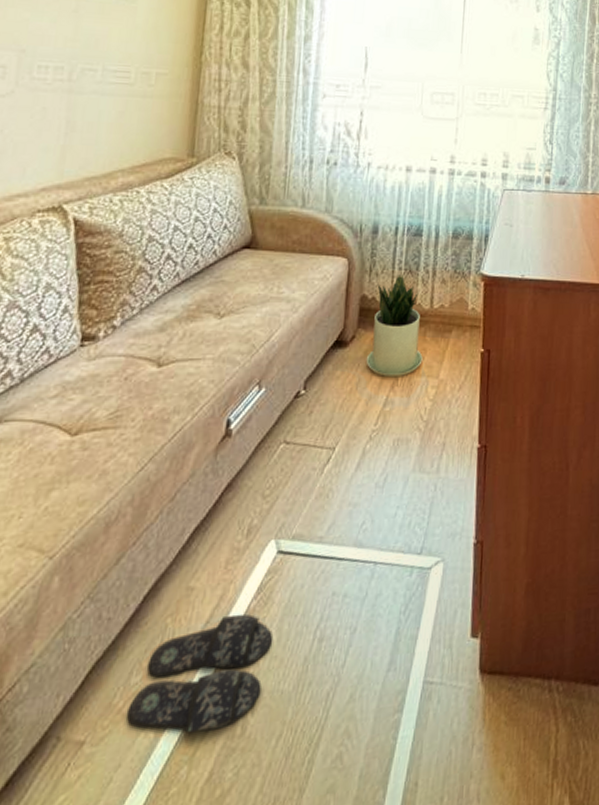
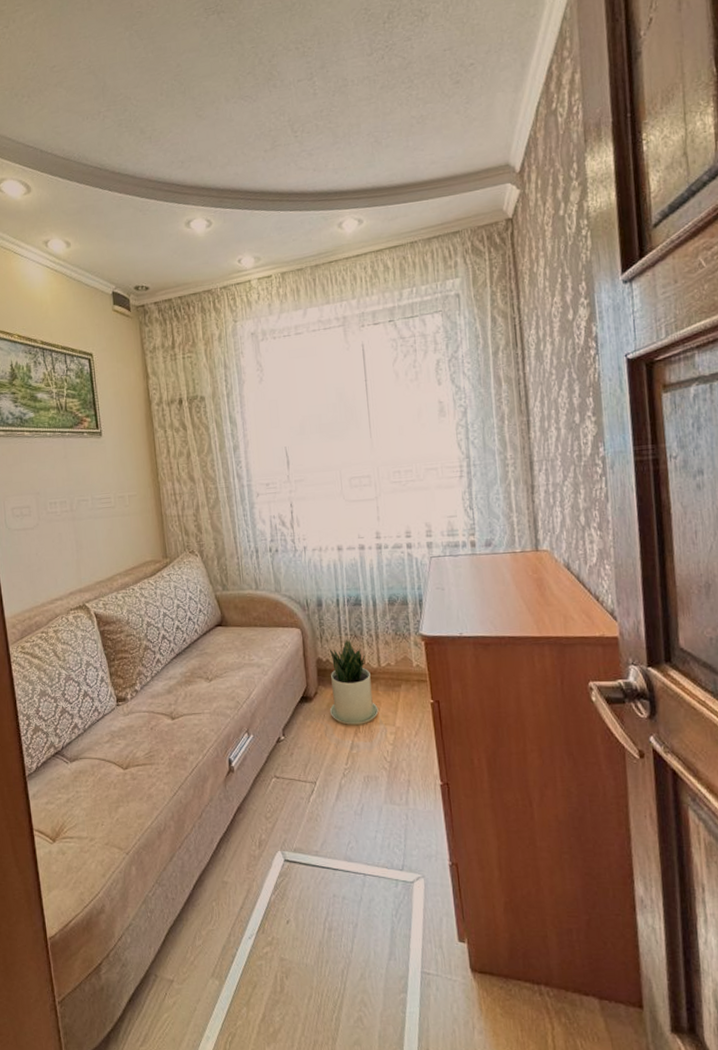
slippers: present [127,614,272,733] -> none [198,904,292,985]

